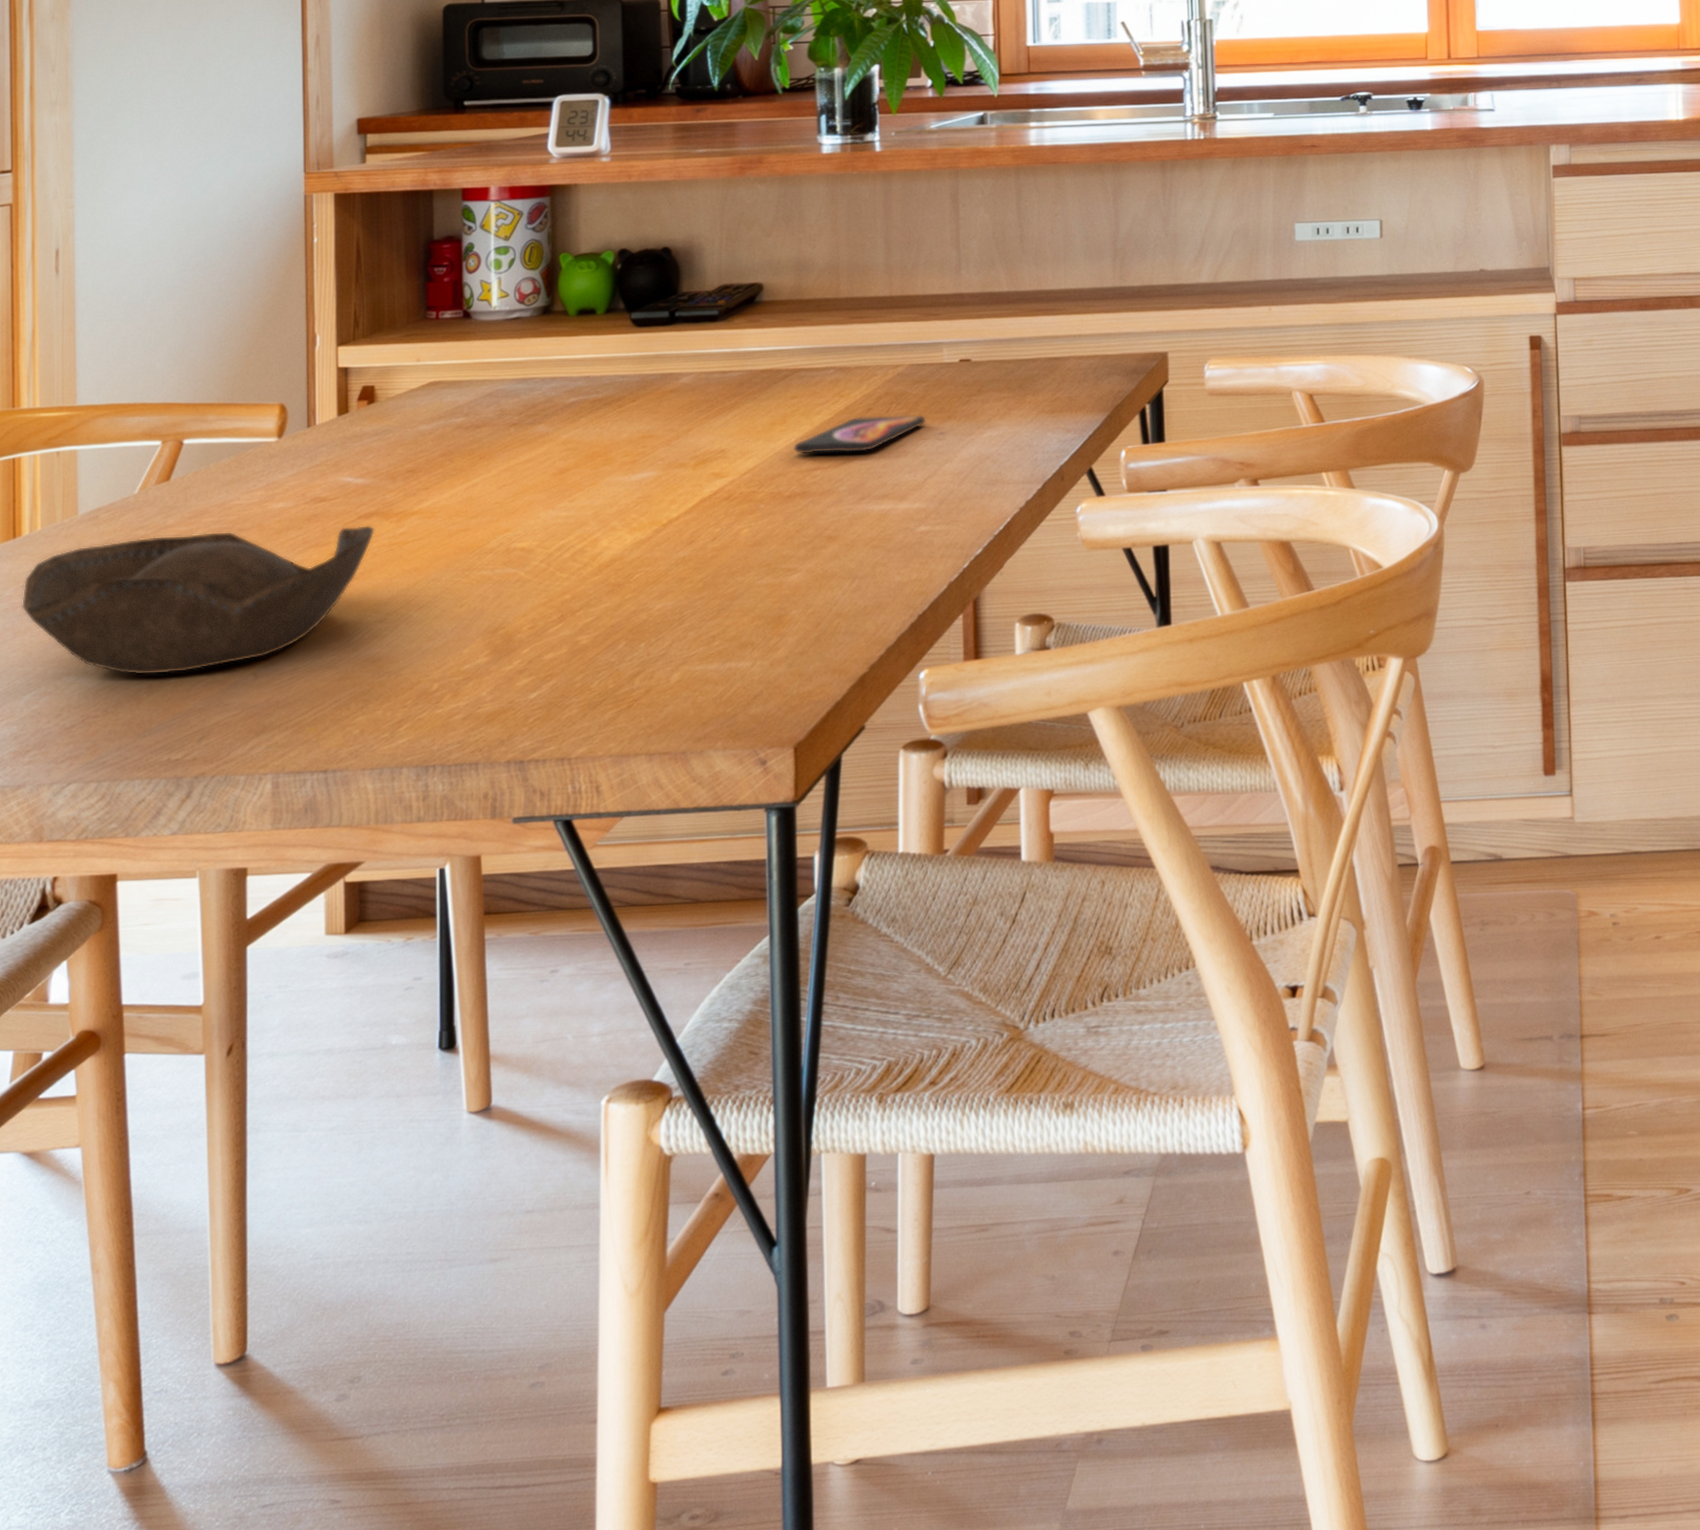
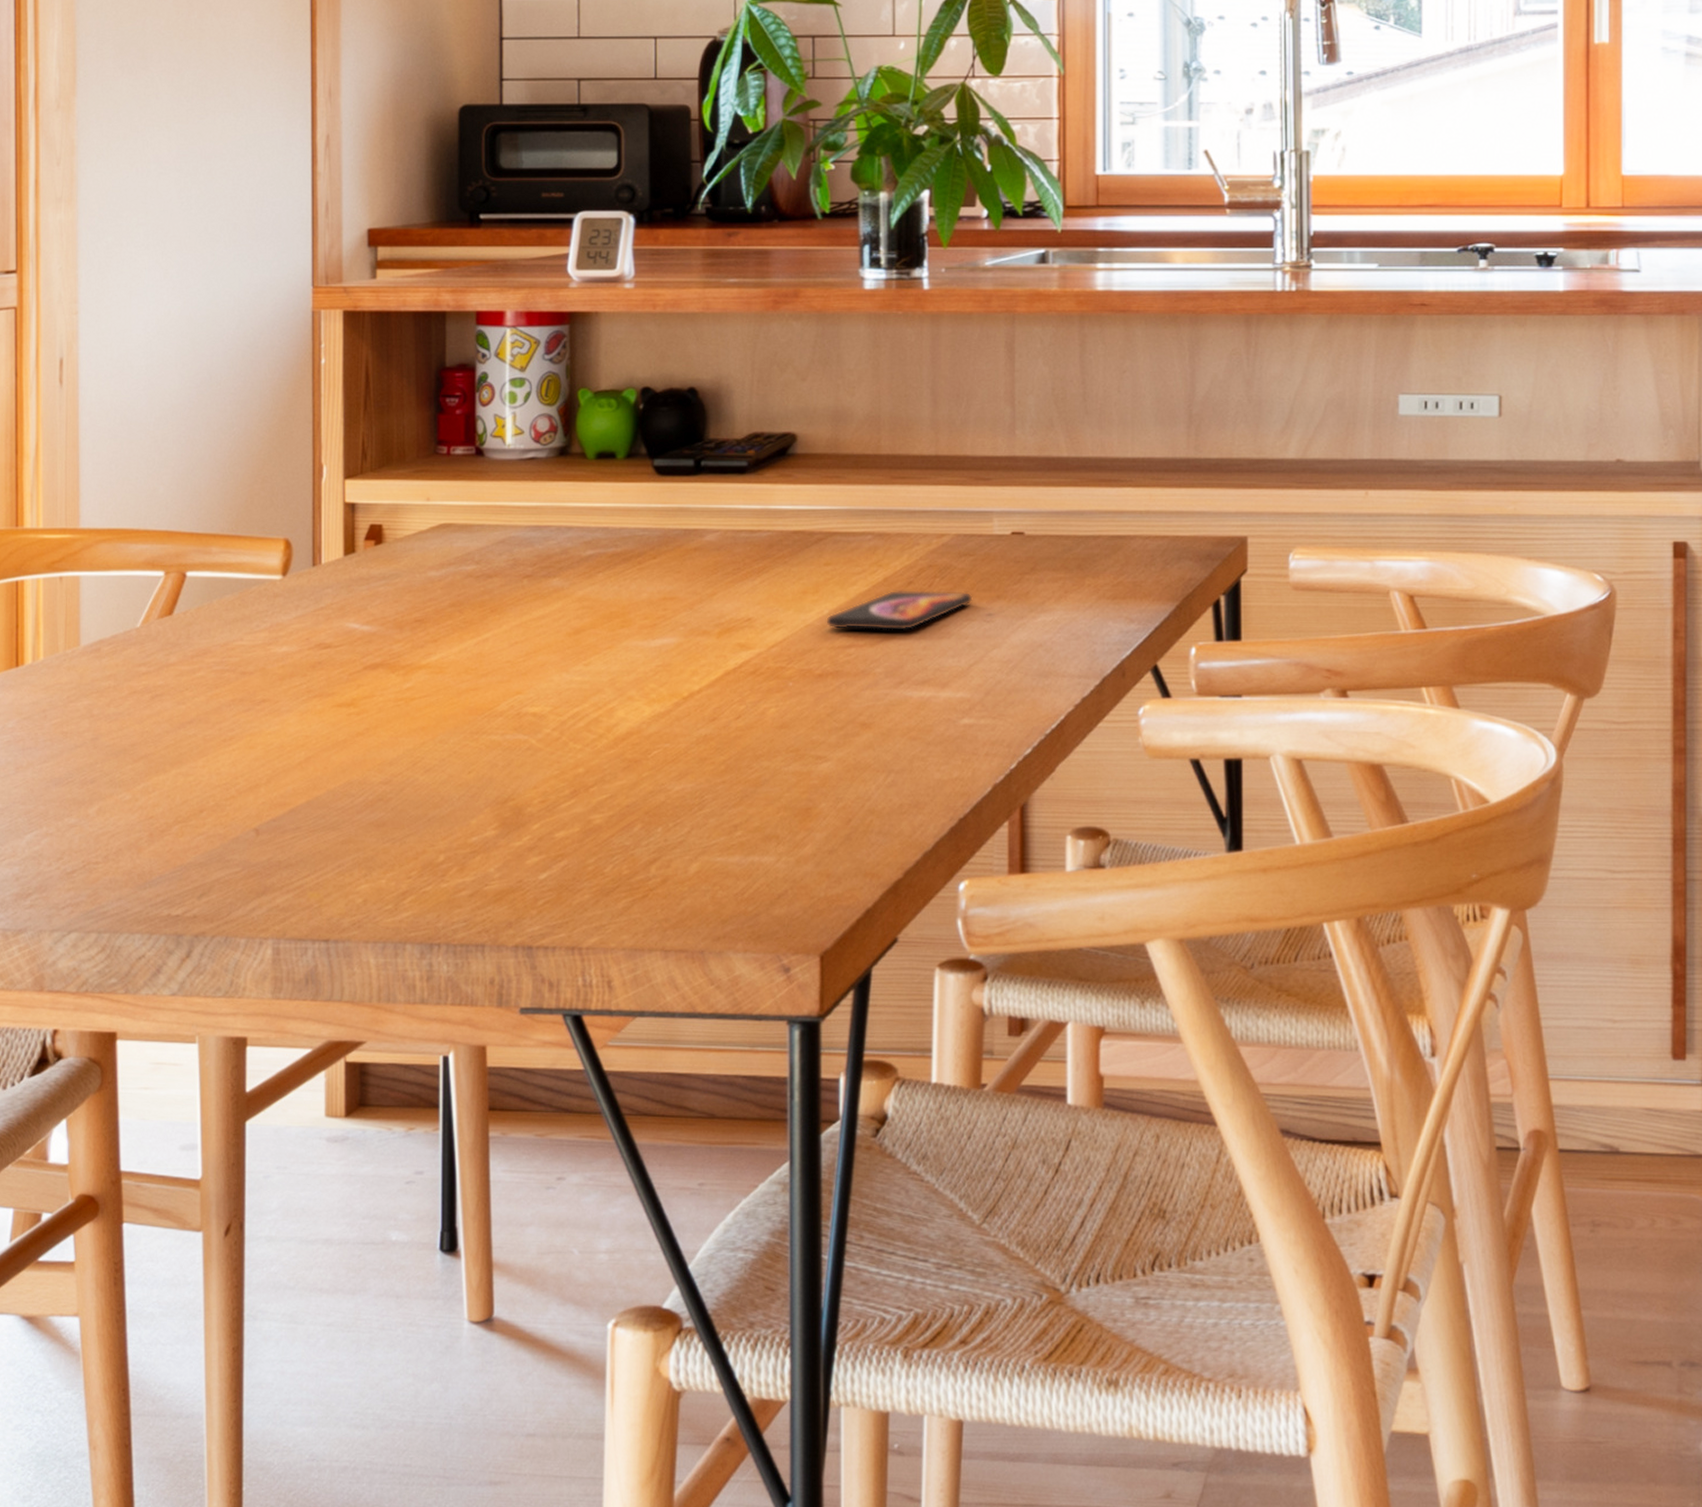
bowl: present [21,525,376,676] -> none [23,673,382,824]

